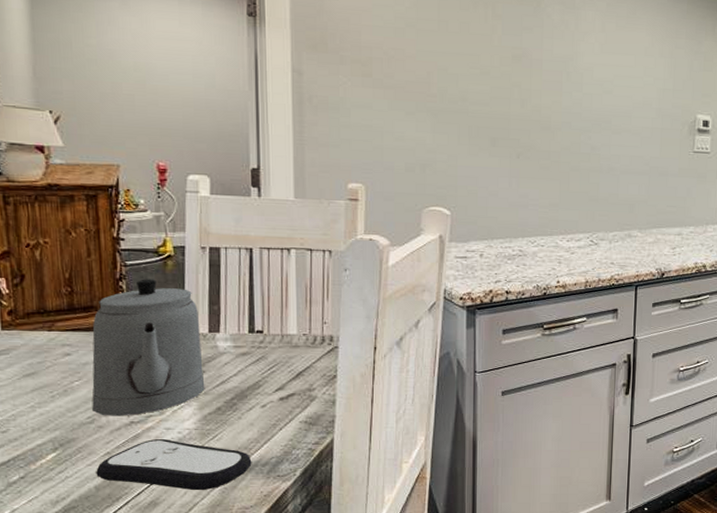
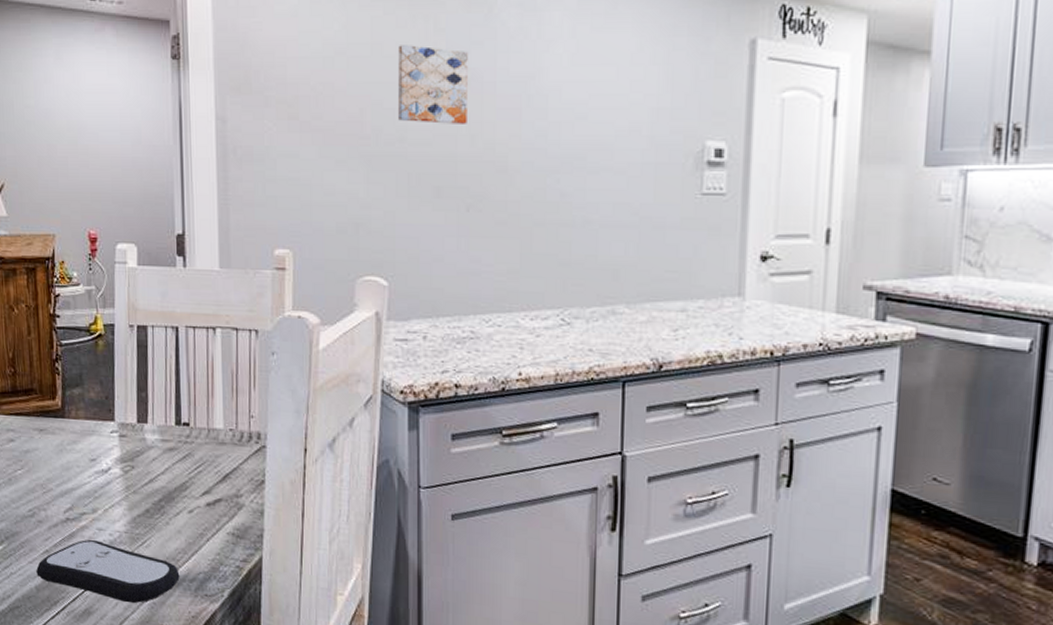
teapot: present [92,279,205,416] -> none [32,360,134,512]
wall art: none [461,24,520,91] -> present [398,45,468,124]

